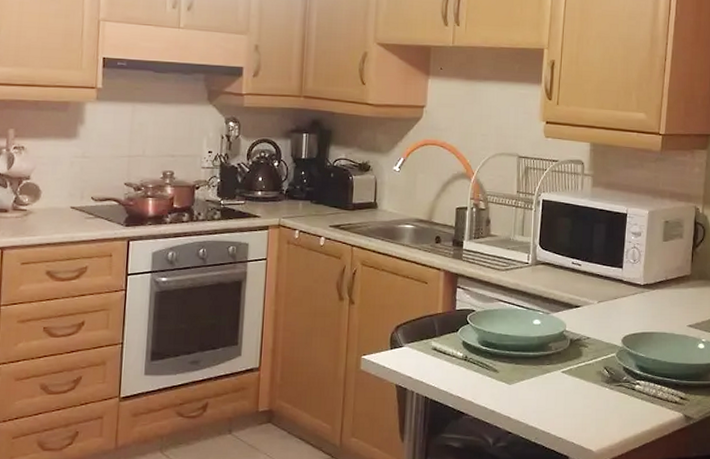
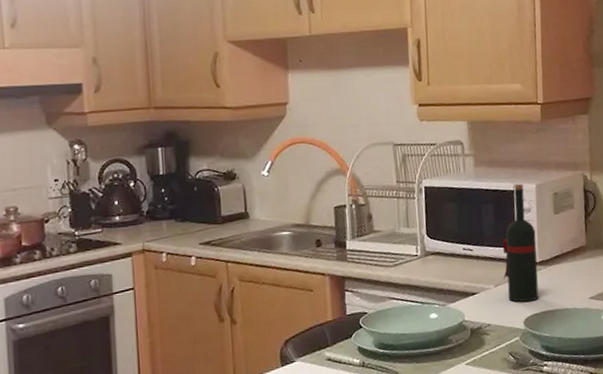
wine bottle: none [607,207,643,322] -> present [502,183,539,303]

